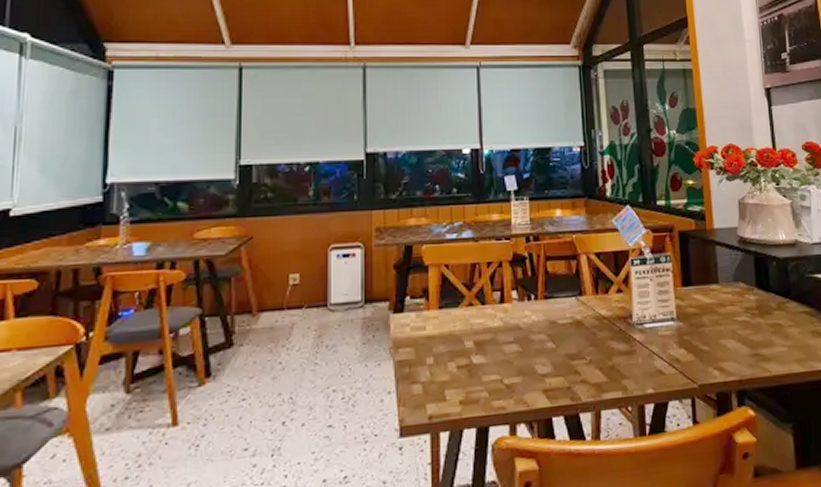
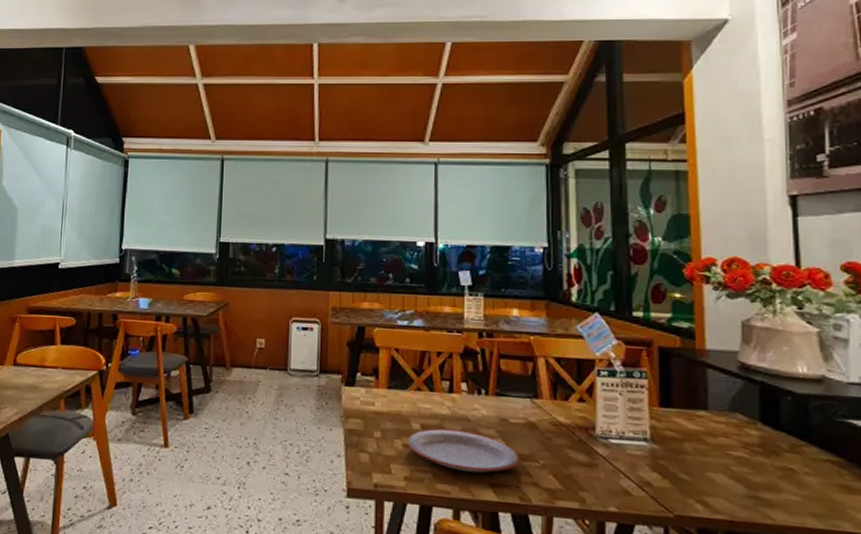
plate: none [461,341,568,383] -> present [408,429,519,473]

